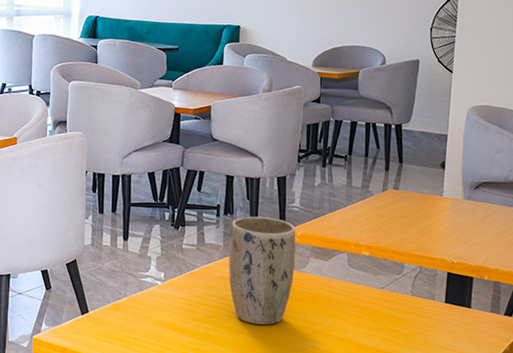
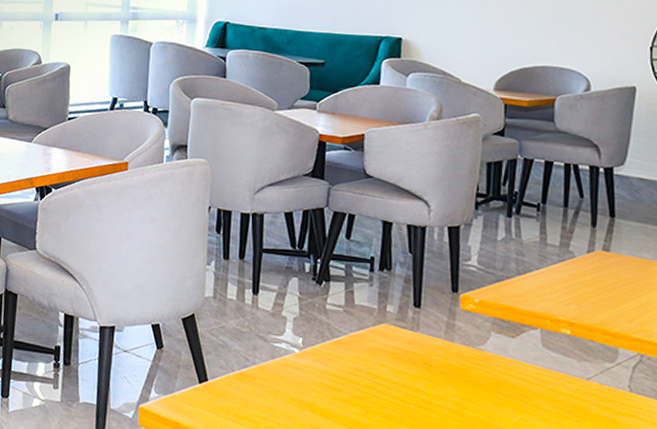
plant pot: present [228,216,296,326] -> none [384,274,473,416]

